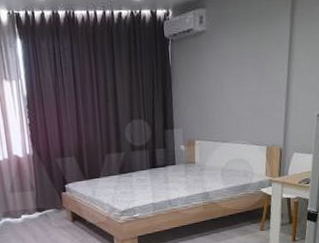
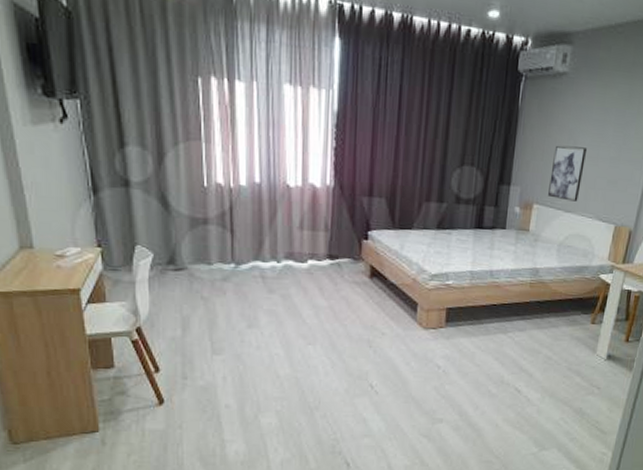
wall art: none [205,88,233,133] -> present [548,145,588,202]

